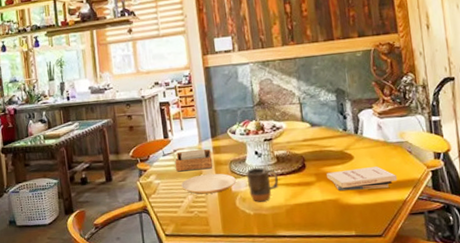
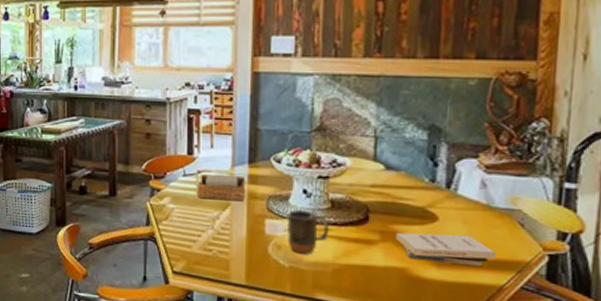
plate: present [180,173,236,195] -> none [200,206,273,233]

